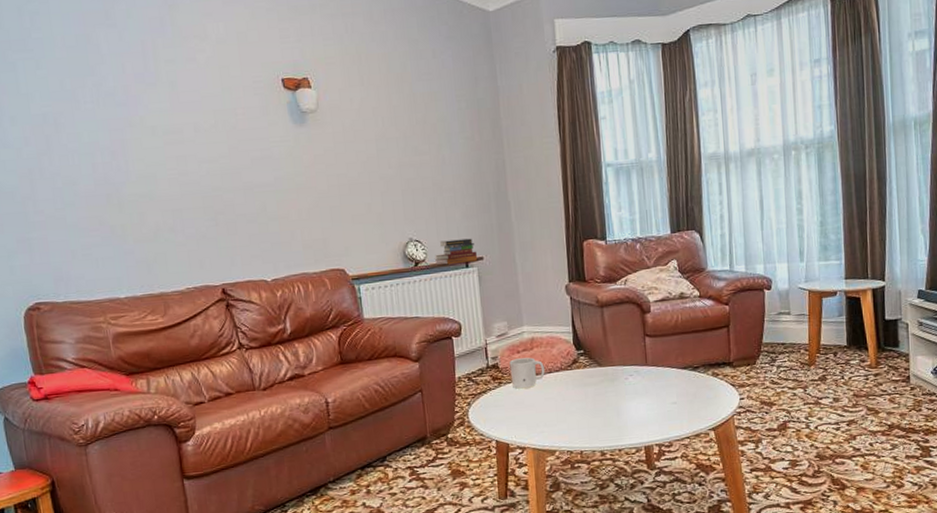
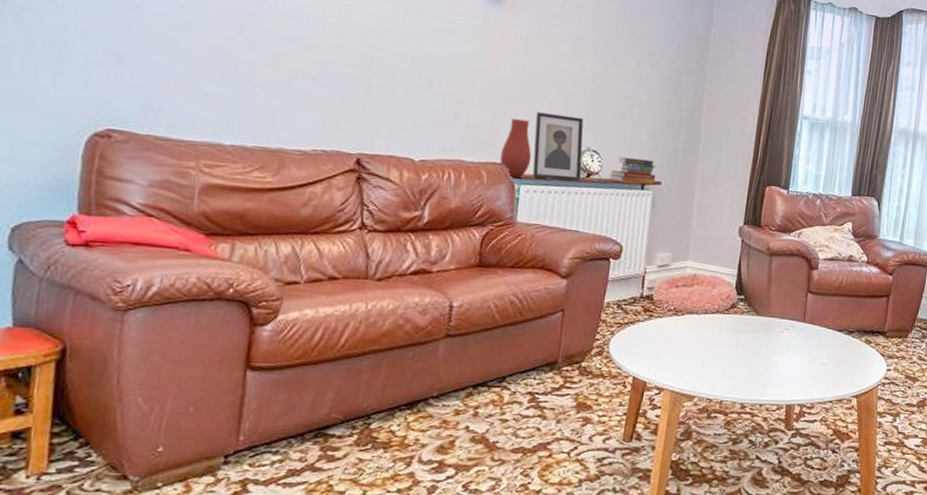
vase: none [336,225,364,280] -> present [499,119,532,178]
picture frame: none [358,212,410,276] -> present [532,112,584,181]
mug: present [509,357,545,390] -> none [663,293,701,327]

